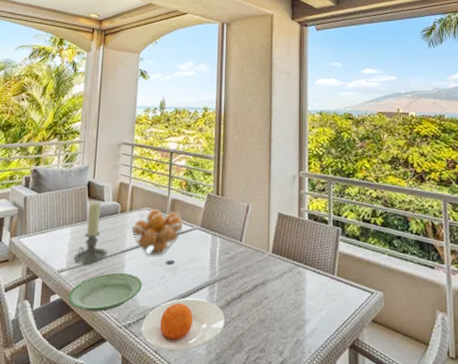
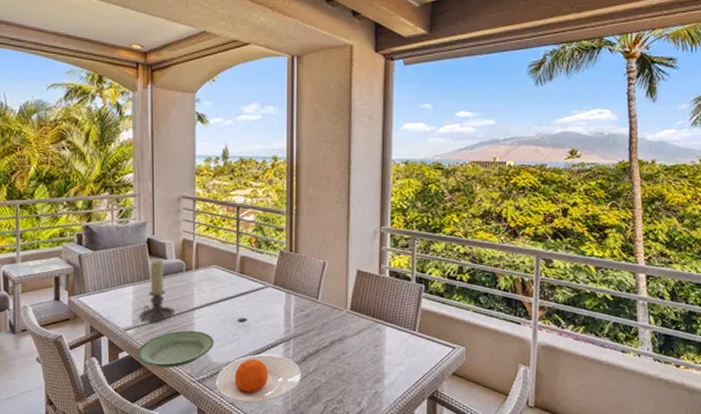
fruit basket: present [131,209,184,256] -> none [199,267,255,314]

